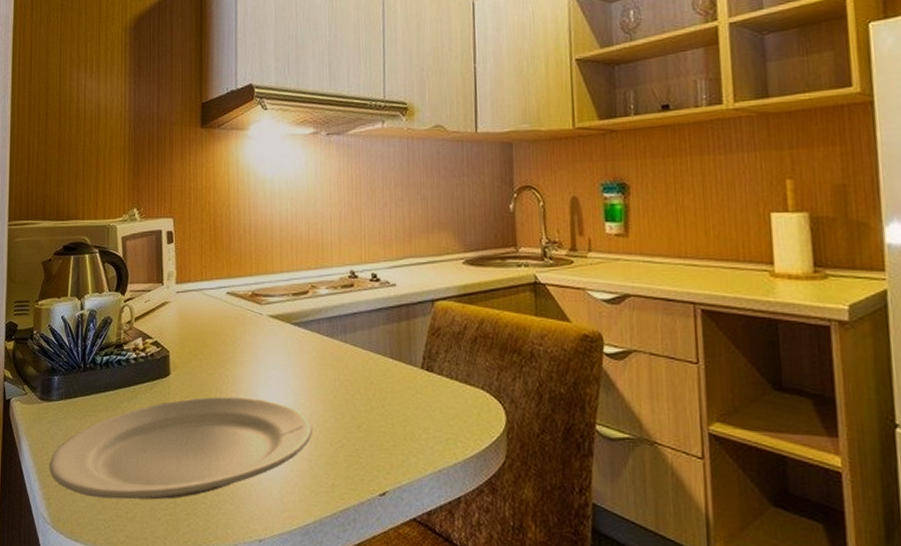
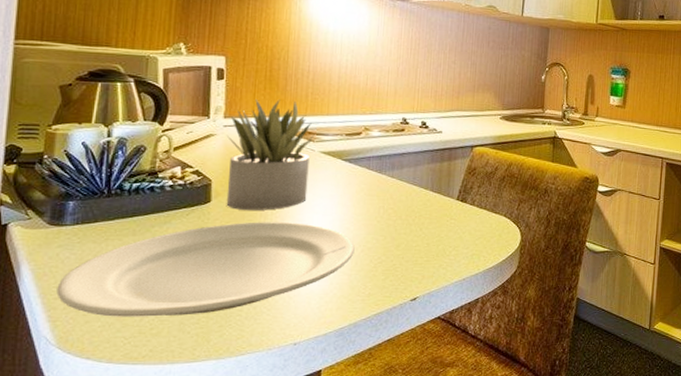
succulent plant: none [180,259,262,384] -> present [226,99,315,210]

